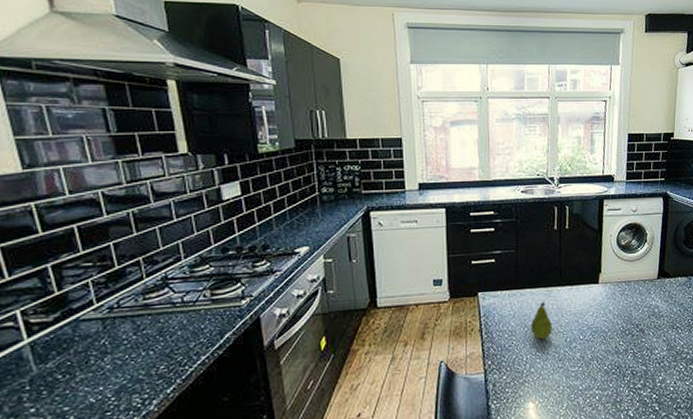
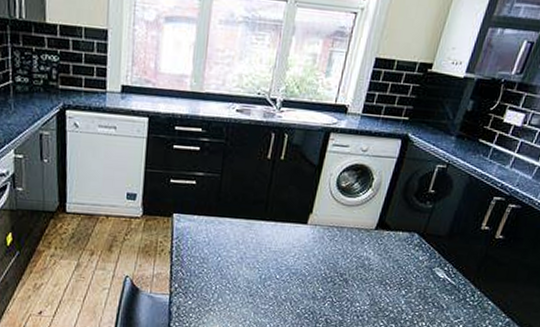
fruit: present [531,302,552,340] -> none [225,234,248,273]

